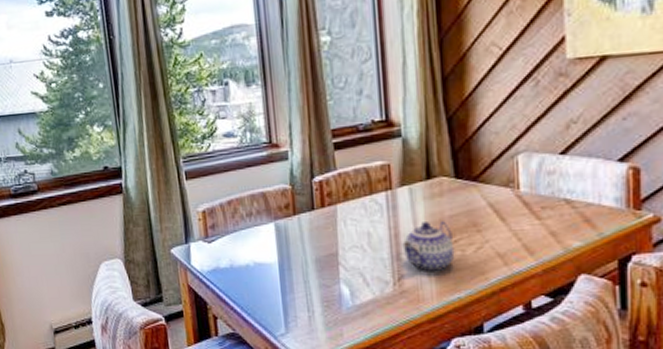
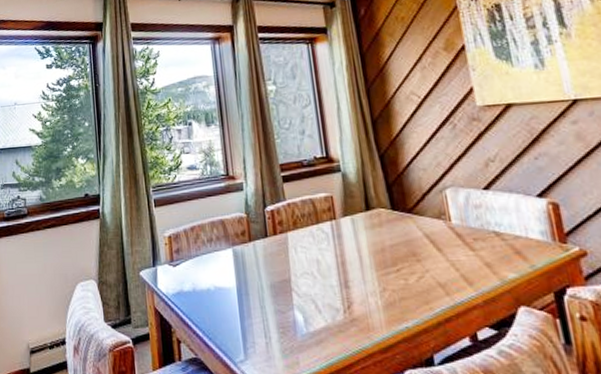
teapot: present [402,221,455,272] -> none [349,250,399,301]

